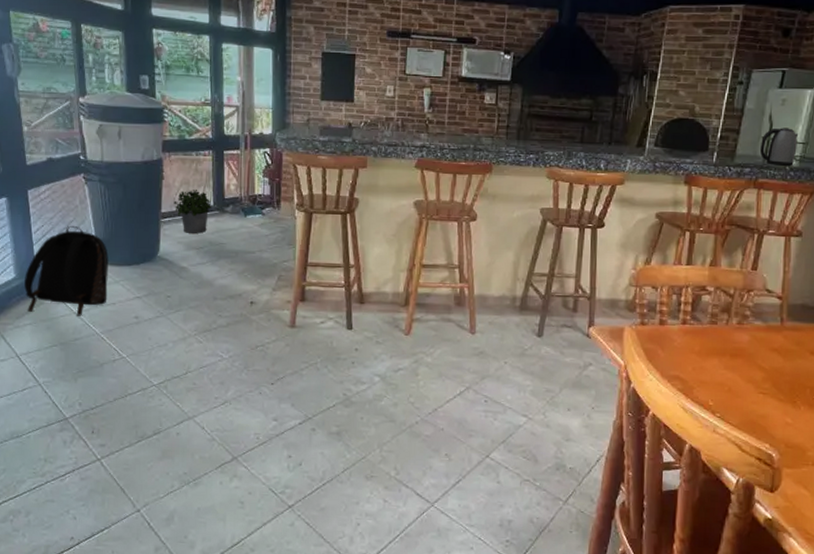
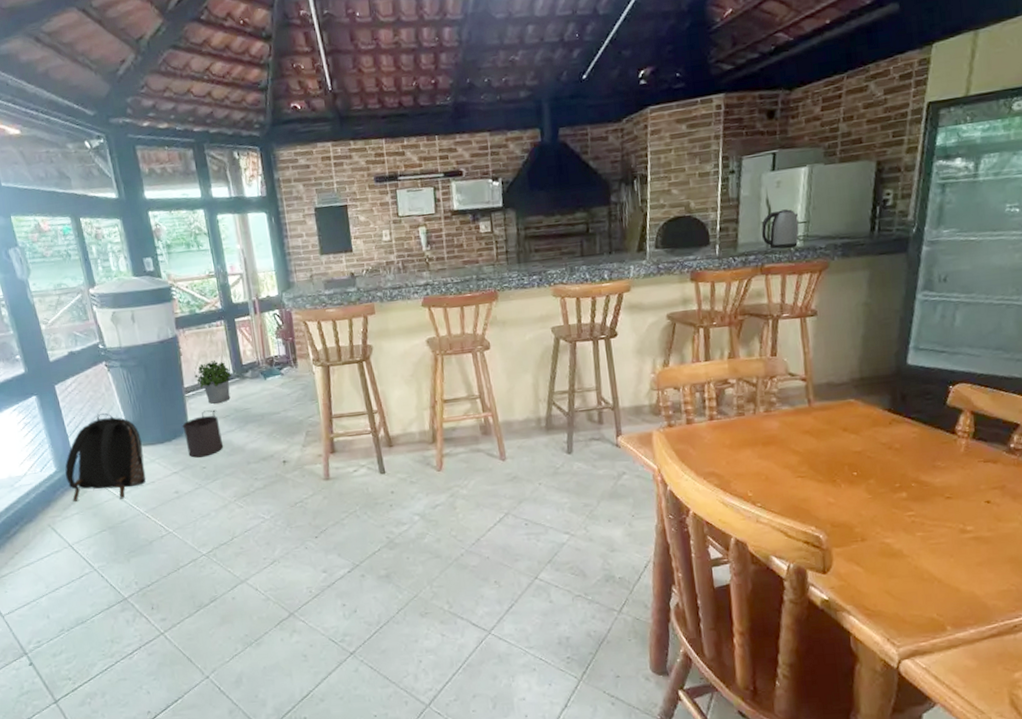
bucket: none [152,239,192,286] -> present [181,409,224,458]

